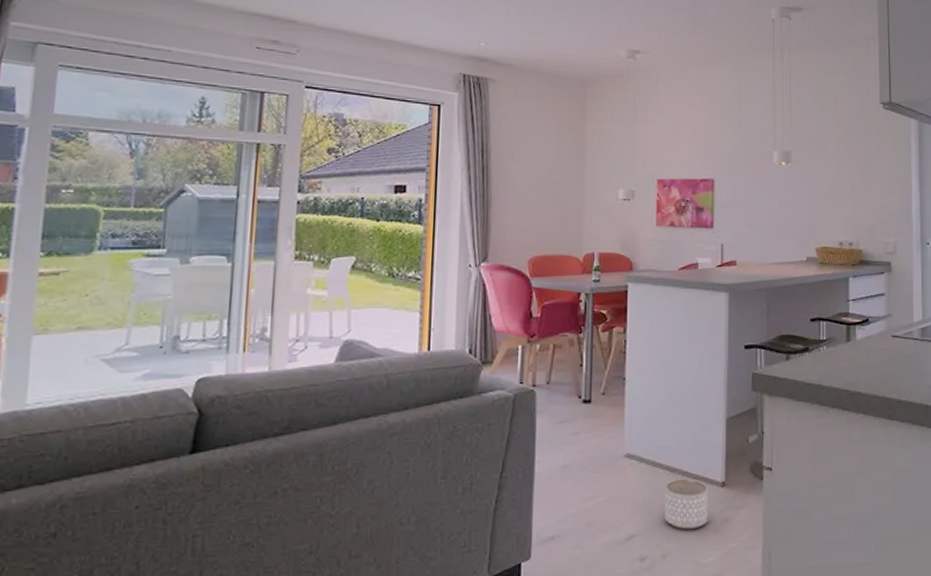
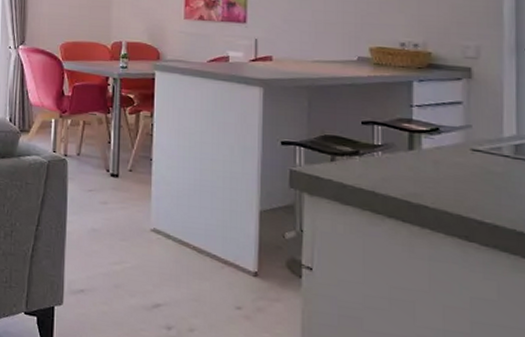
planter: present [665,478,709,530] -> none [192,260,239,312]

